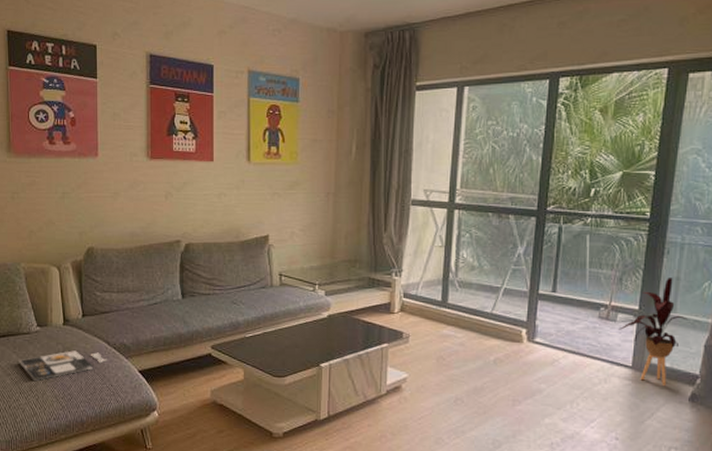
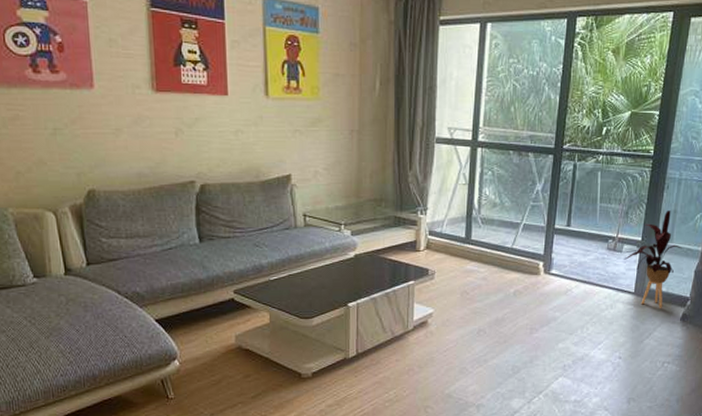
magazine: present [19,350,107,381] -> none [15,302,119,336]

